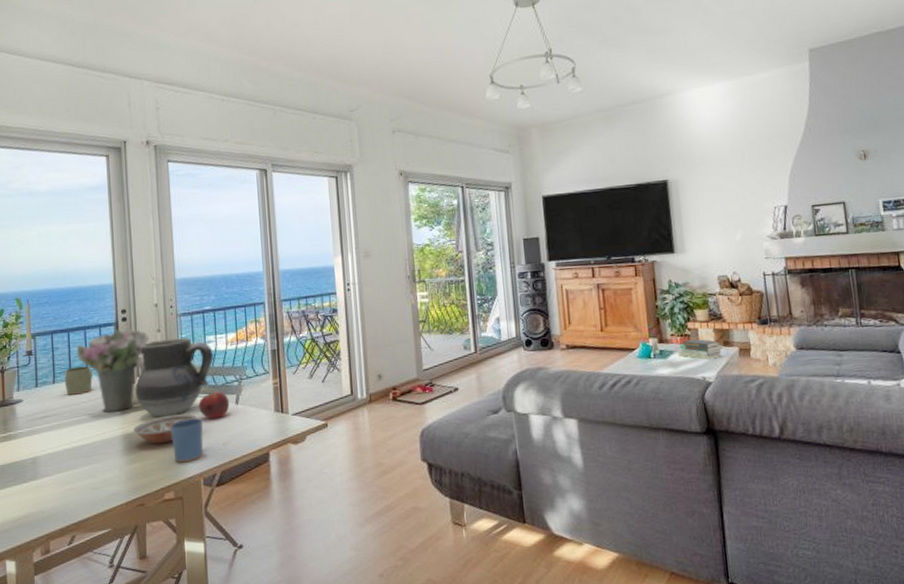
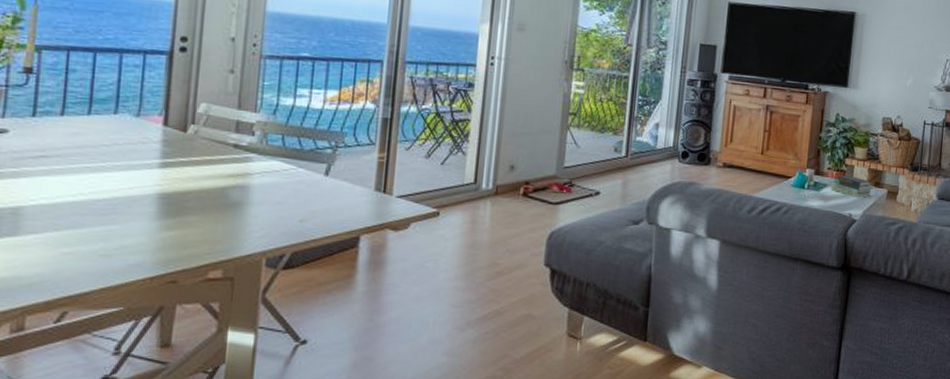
mug: present [64,366,93,395] -> none [79,98,126,135]
flower bouquet: present [76,329,150,413] -> none [103,60,217,165]
bowl: present [134,413,197,444] -> none [176,177,269,211]
ceramic jug: present [135,337,213,417] -> none [185,82,304,179]
mug: present [170,418,204,463] -> none [229,184,276,237]
fruit: present [199,391,230,419] -> none [273,156,317,189]

